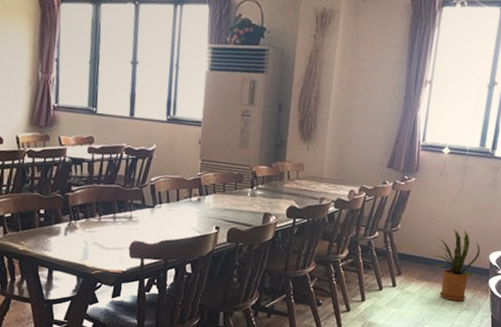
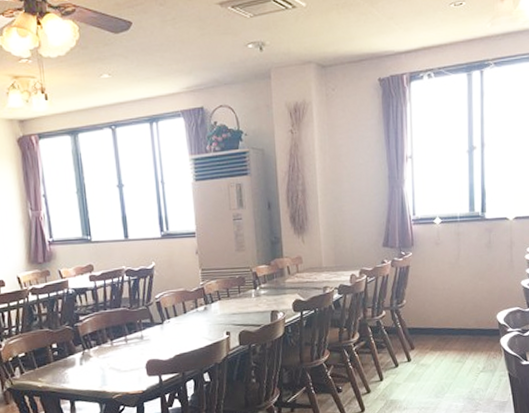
house plant: present [431,229,480,301] -> none [440,294,487,366]

